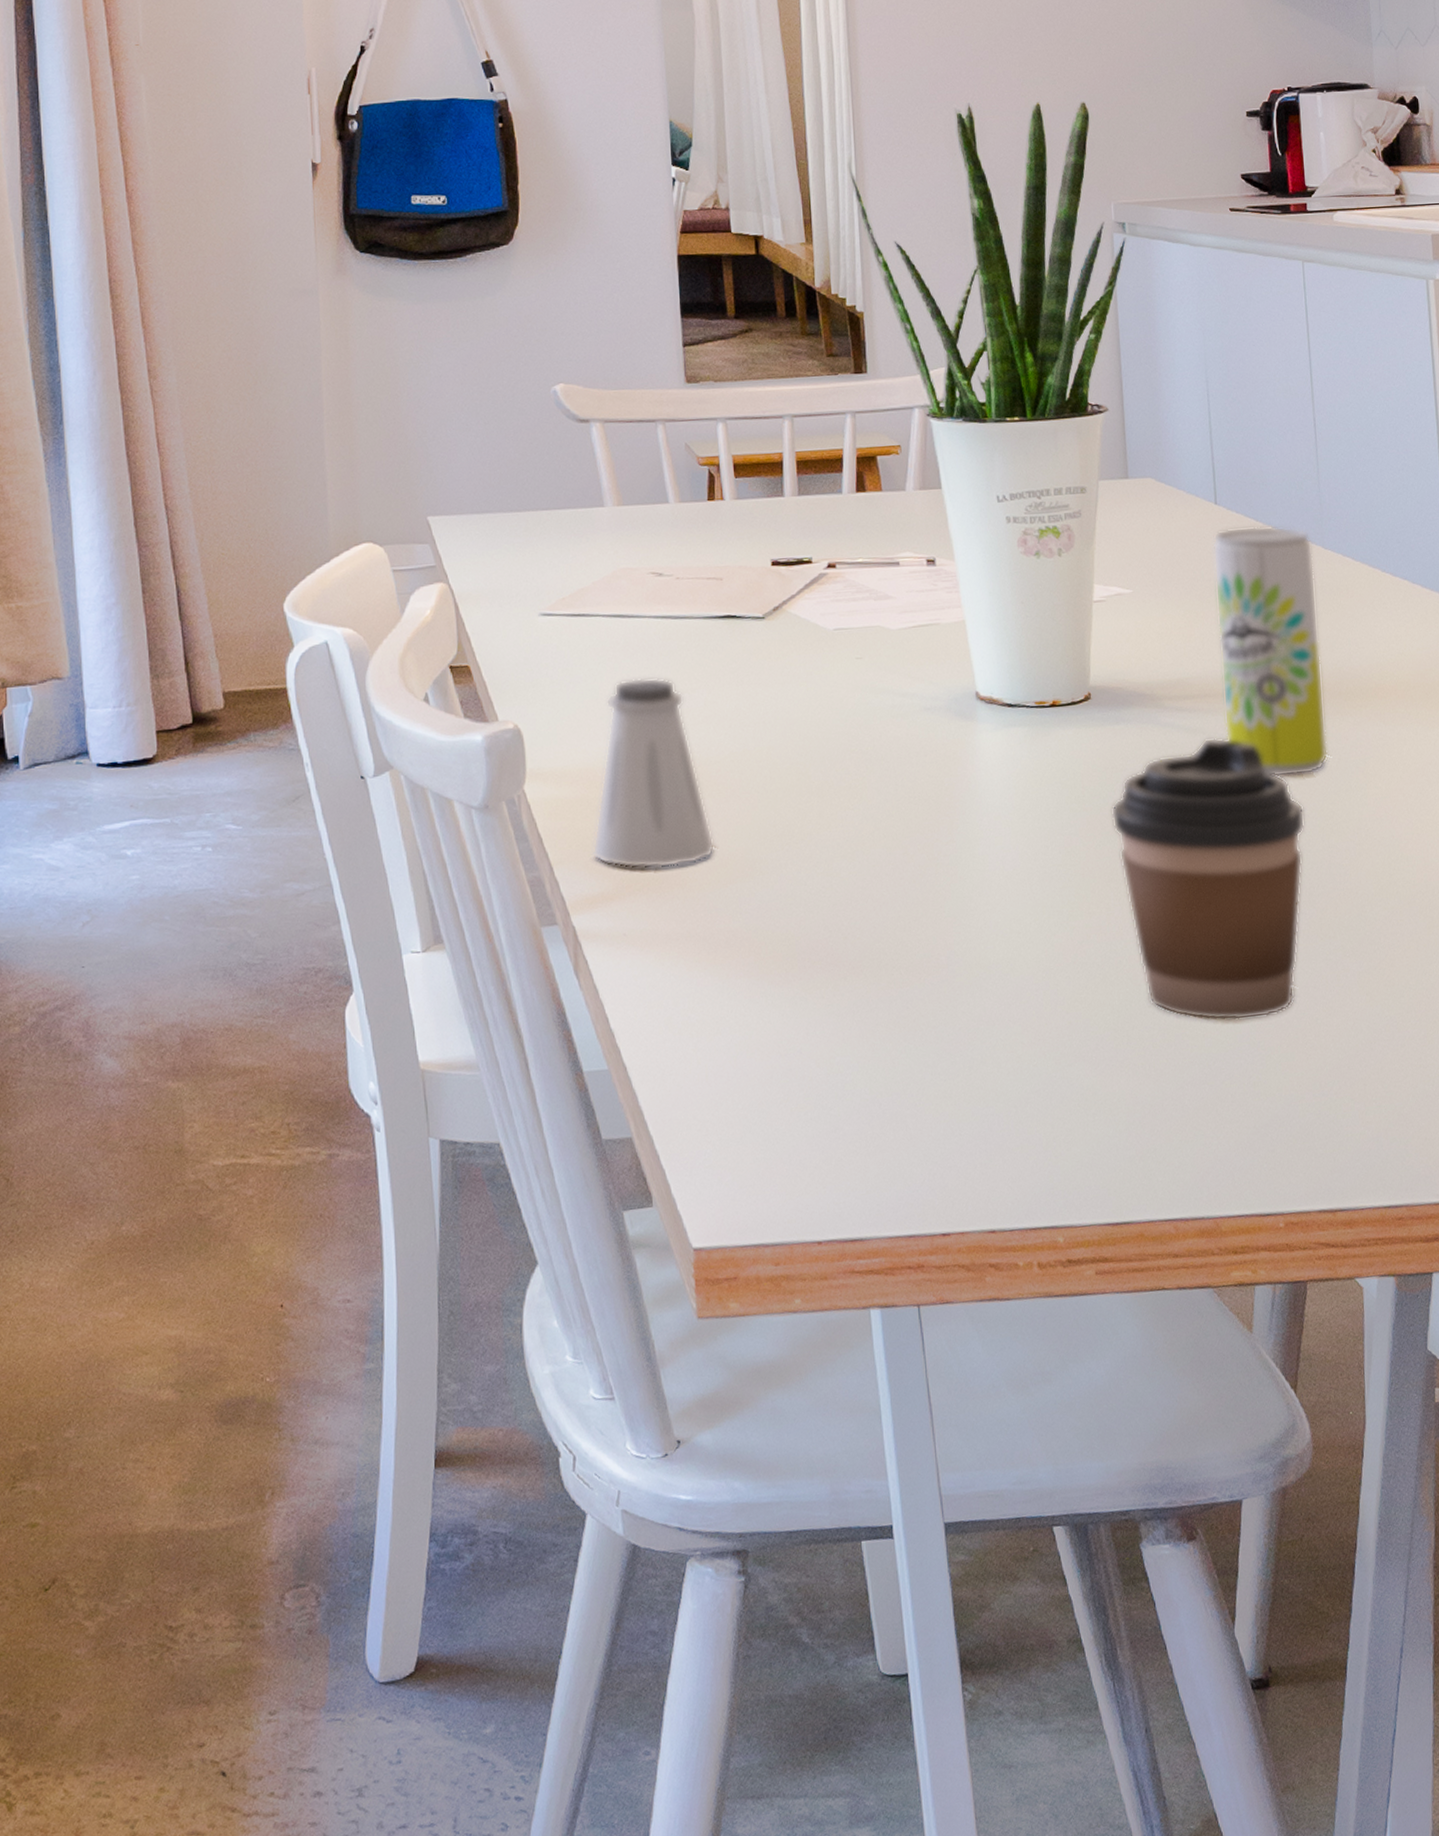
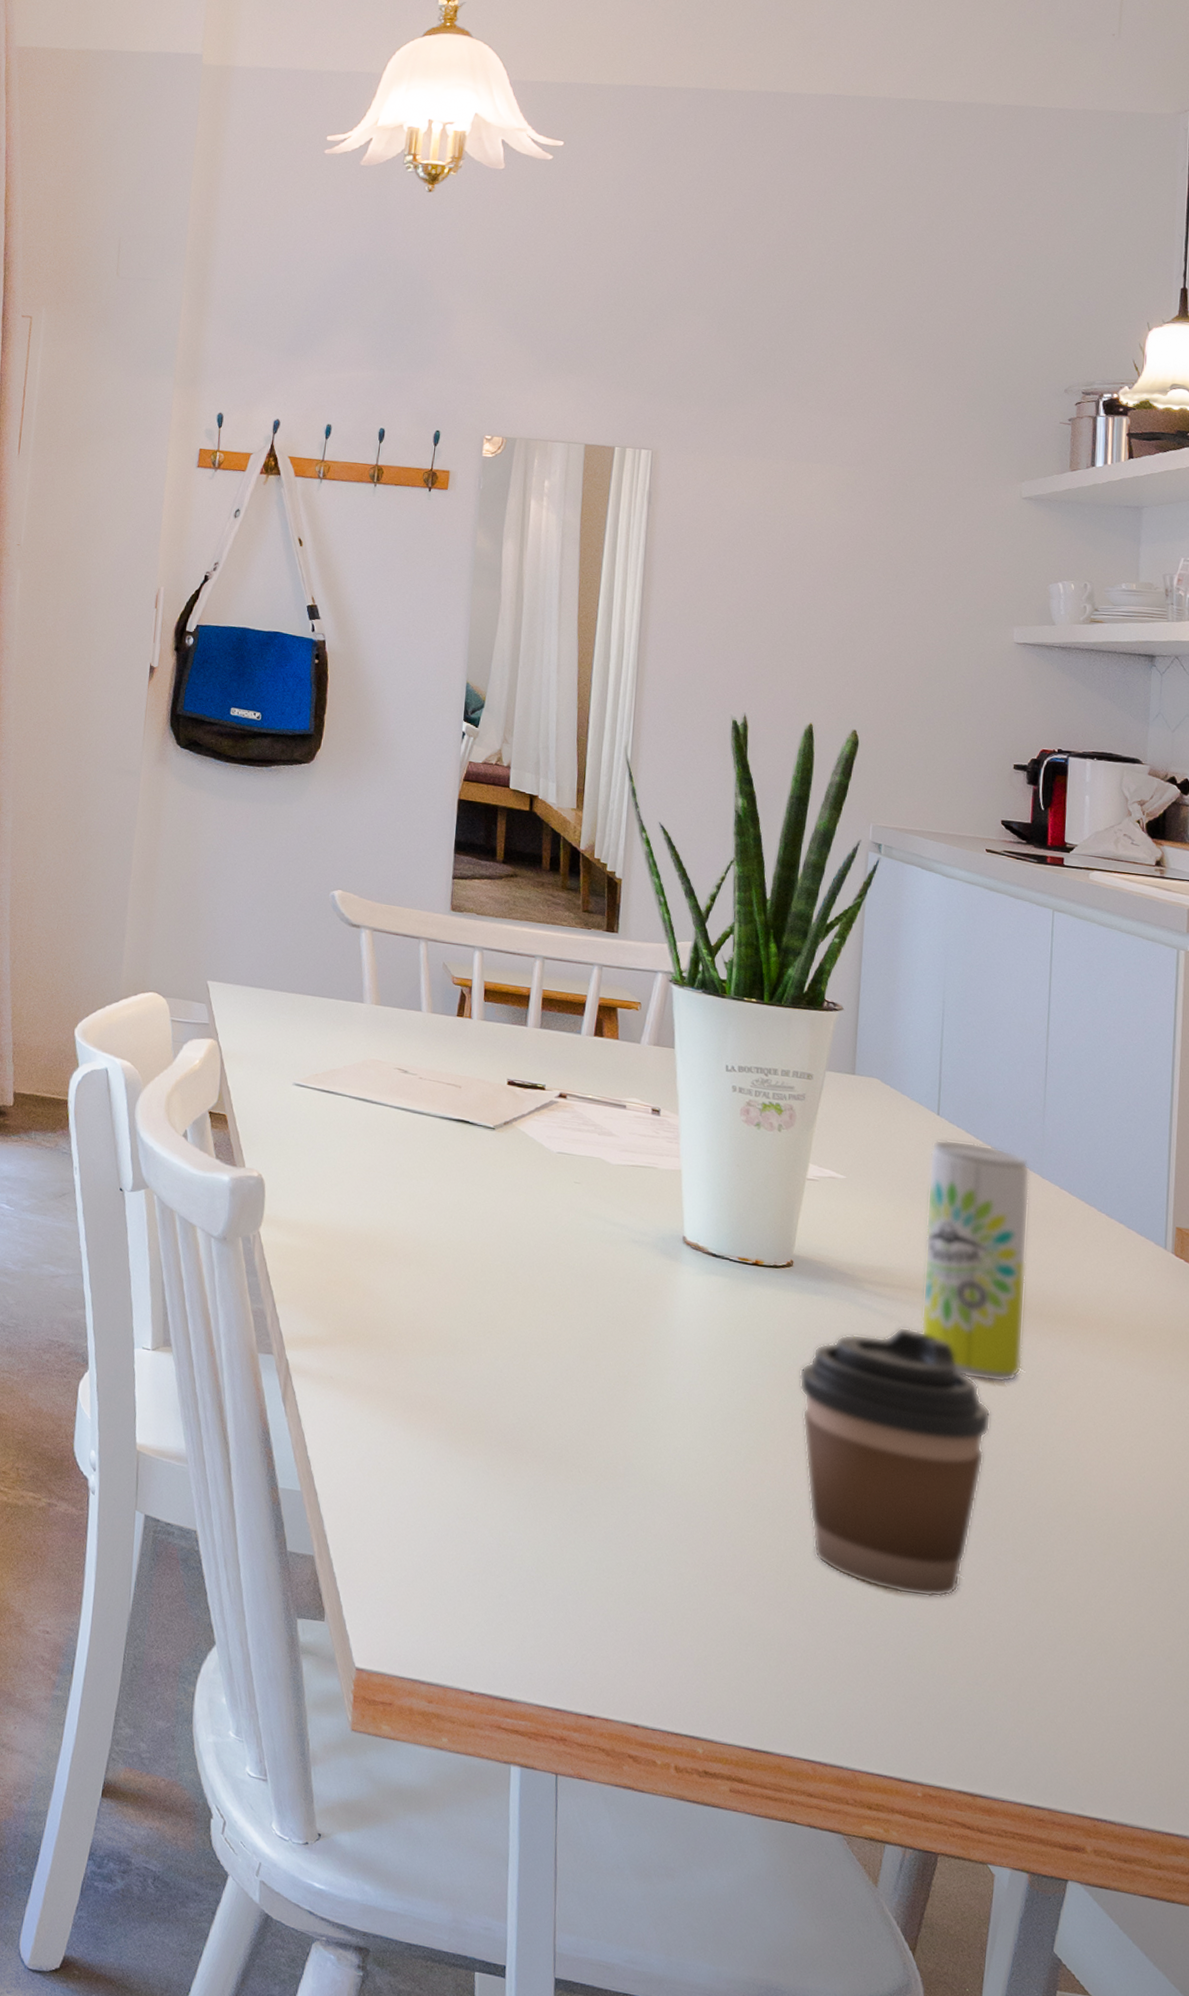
saltshaker: present [592,677,716,869] -> none [312,1156,424,1330]

